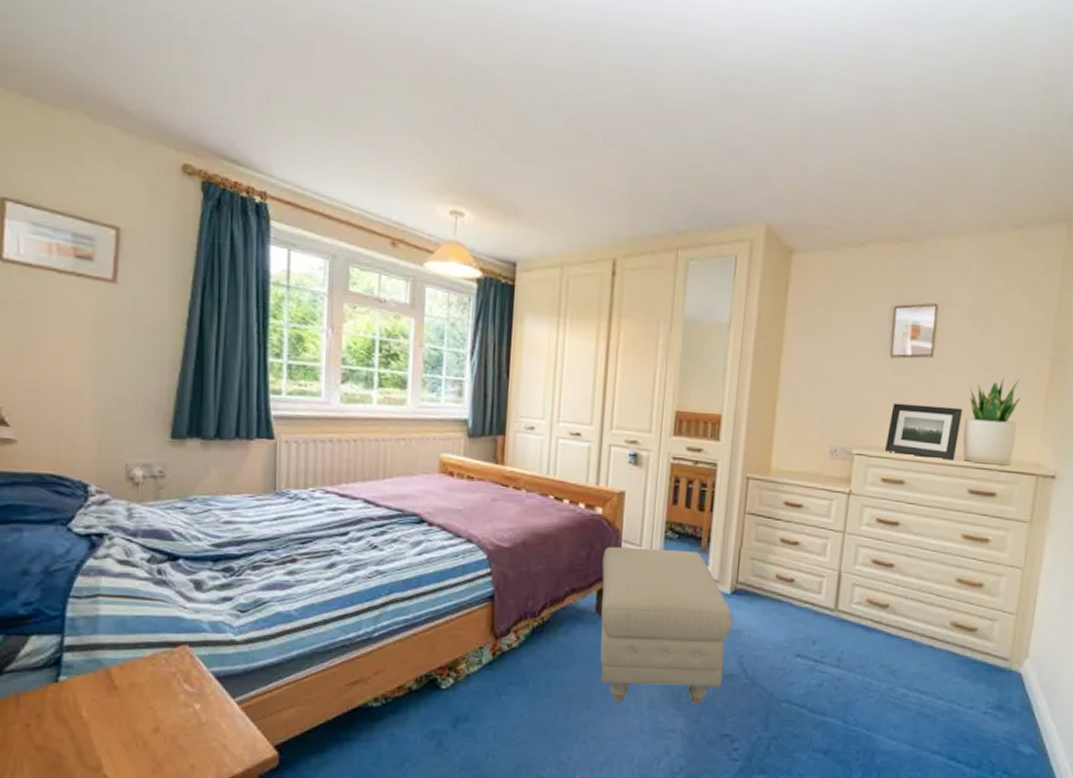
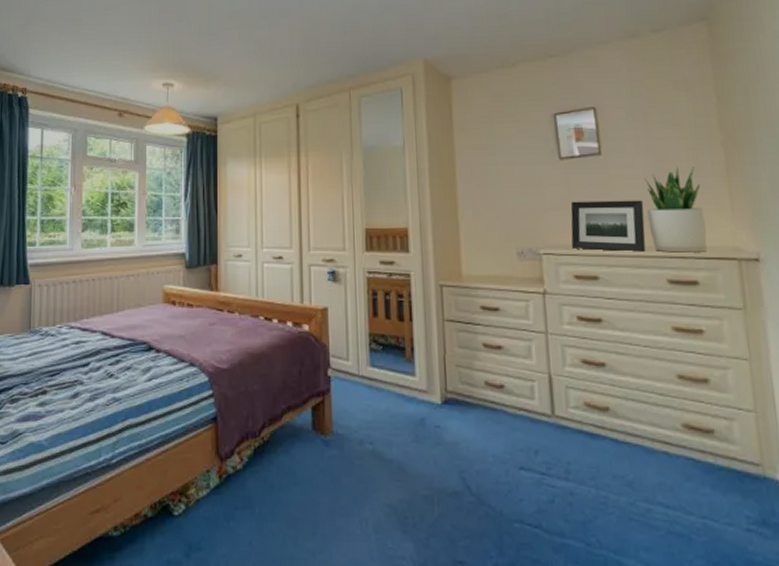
ottoman: present [600,546,733,705] -> none [313,361,448,527]

